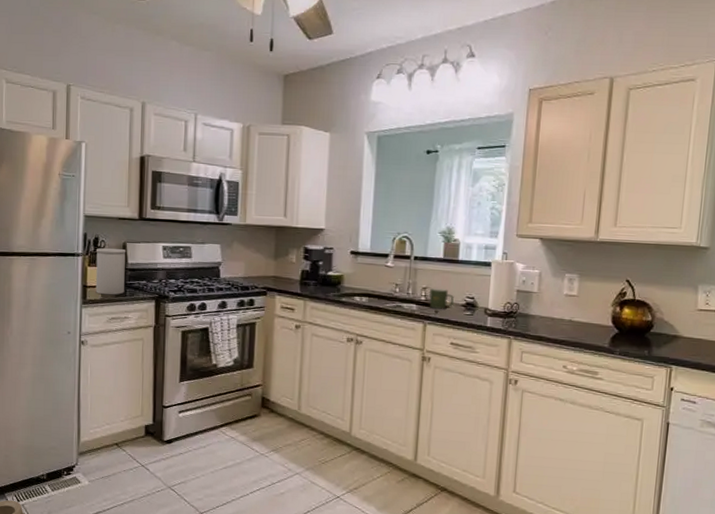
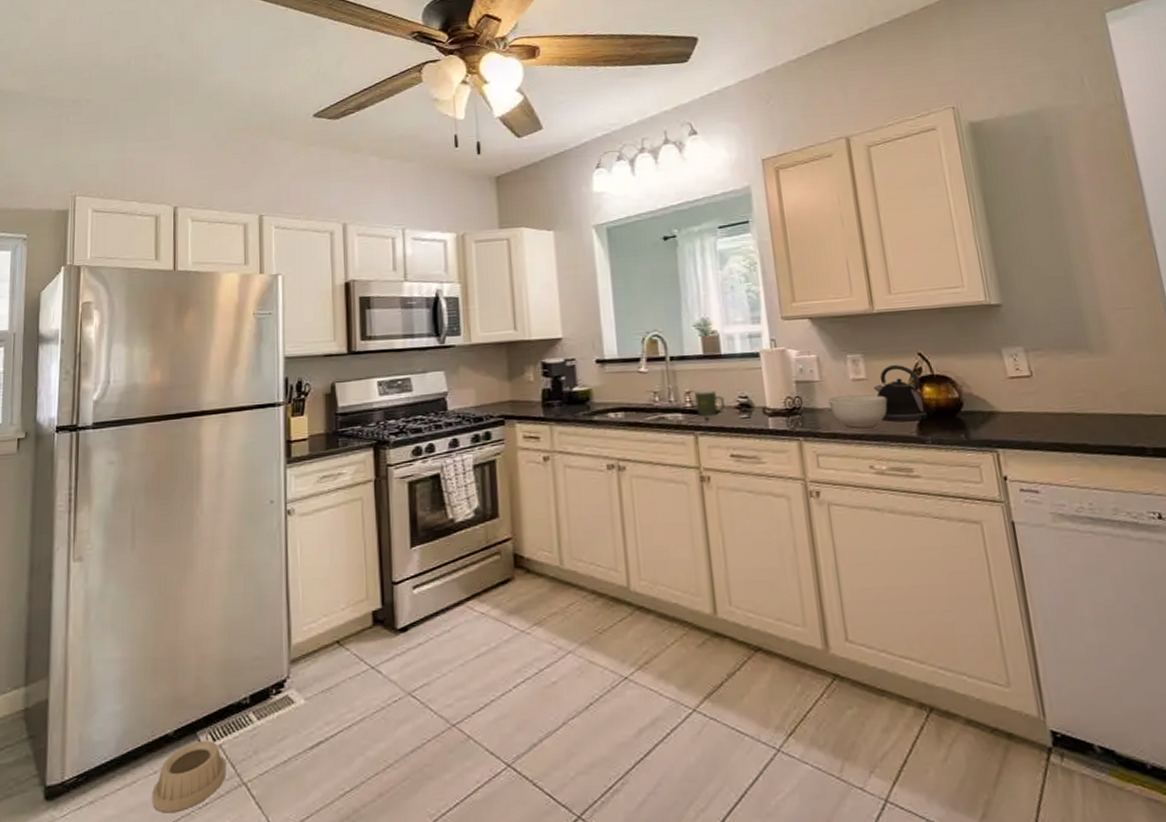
canister: present [95,247,127,295] -> none [299,390,336,449]
bowl: none [541,307,591,336] -> present [828,394,888,429]
kettle: none [582,287,623,336] -> present [874,365,928,422]

